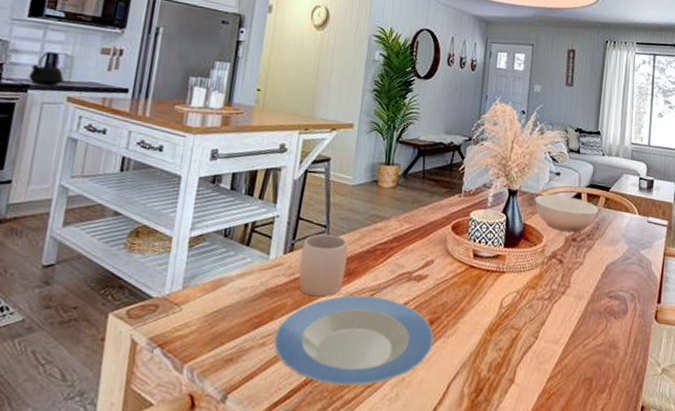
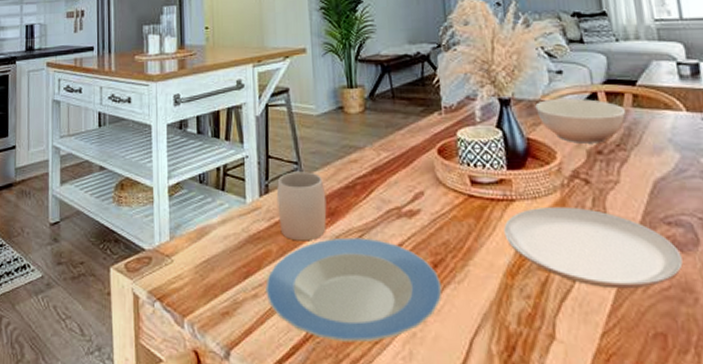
kettle: present [28,52,64,86] -> none [15,24,41,55]
plate: none [491,279,614,345] -> present [504,206,683,289]

